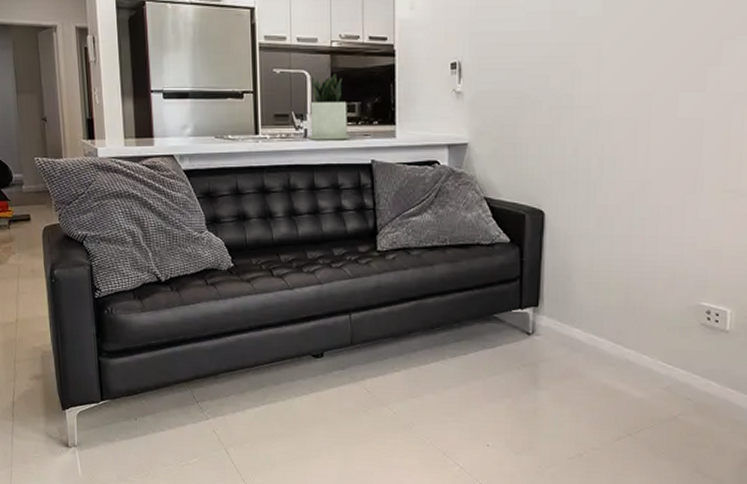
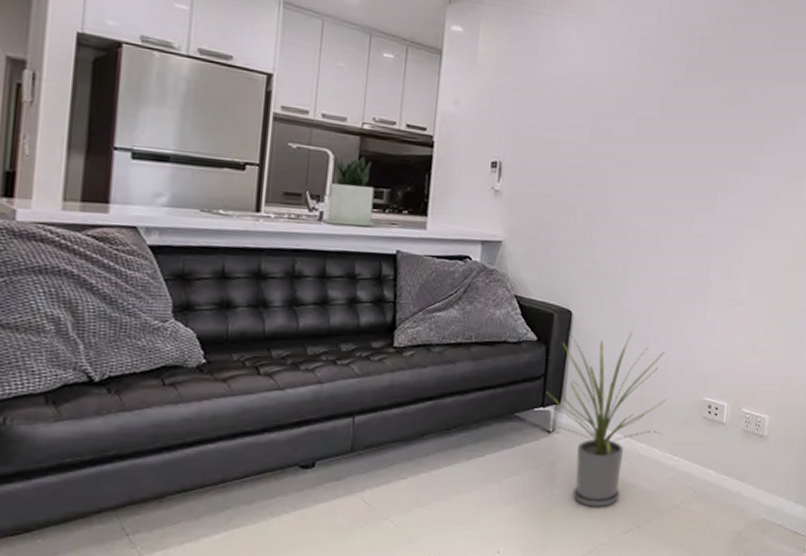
house plant: none [524,230,655,412] -> present [547,331,666,507]

